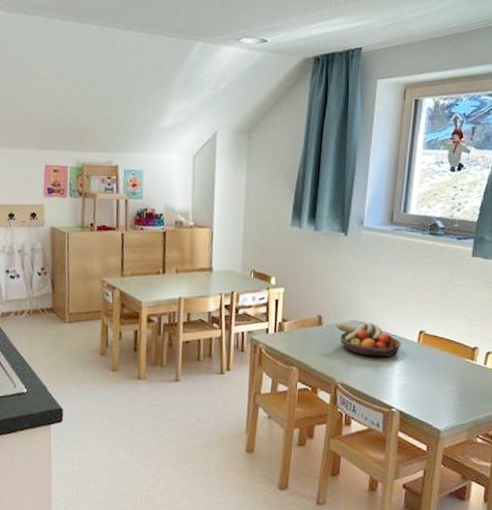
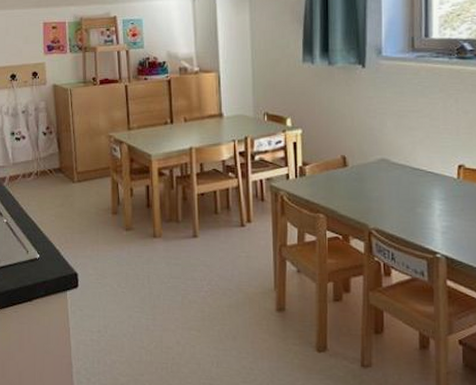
fruit bowl: present [335,320,401,358] -> none [362,158,439,198]

